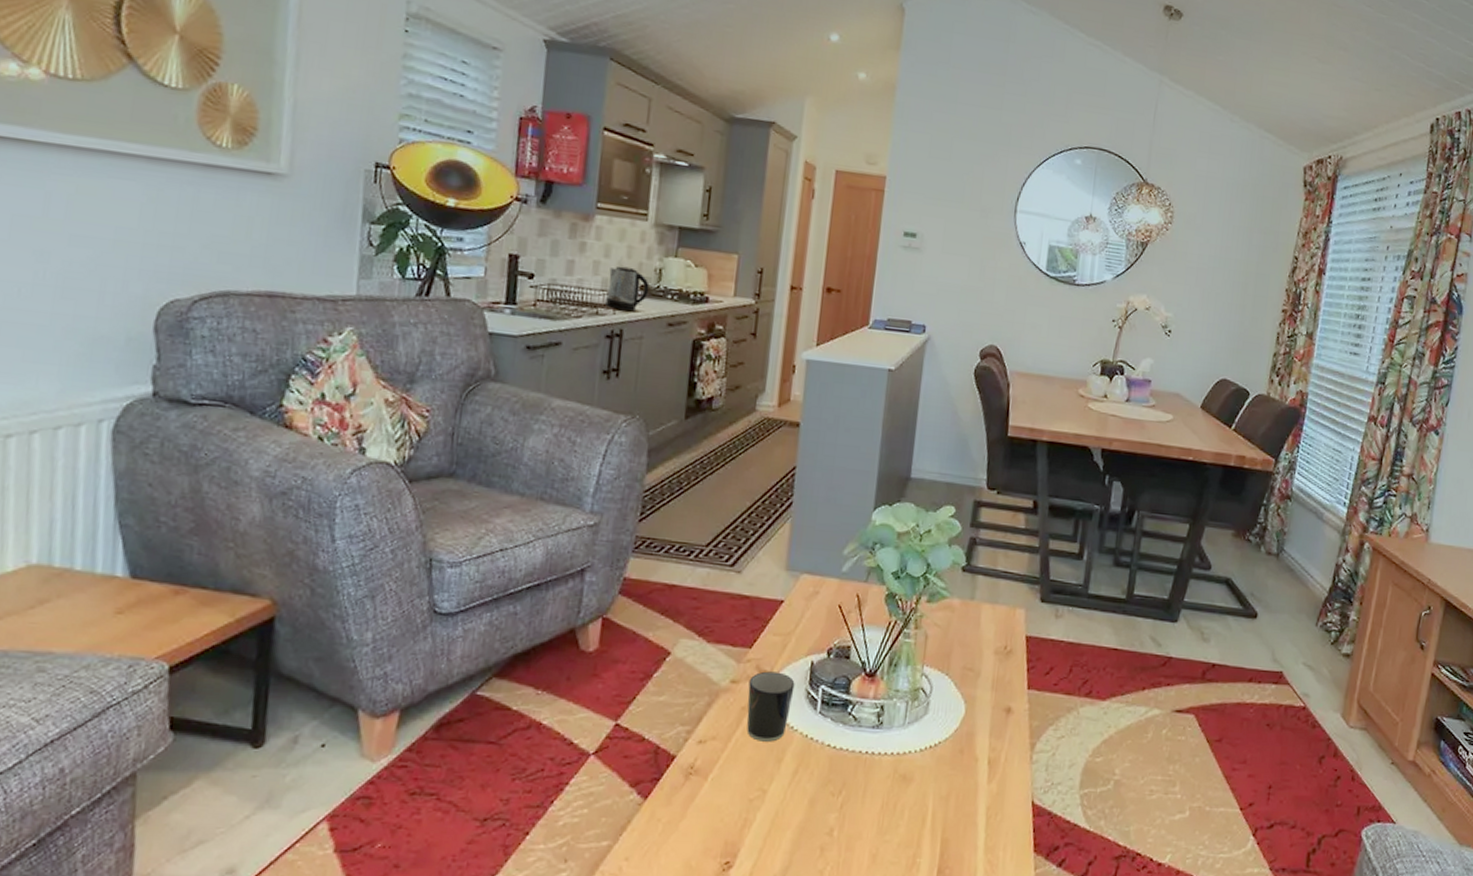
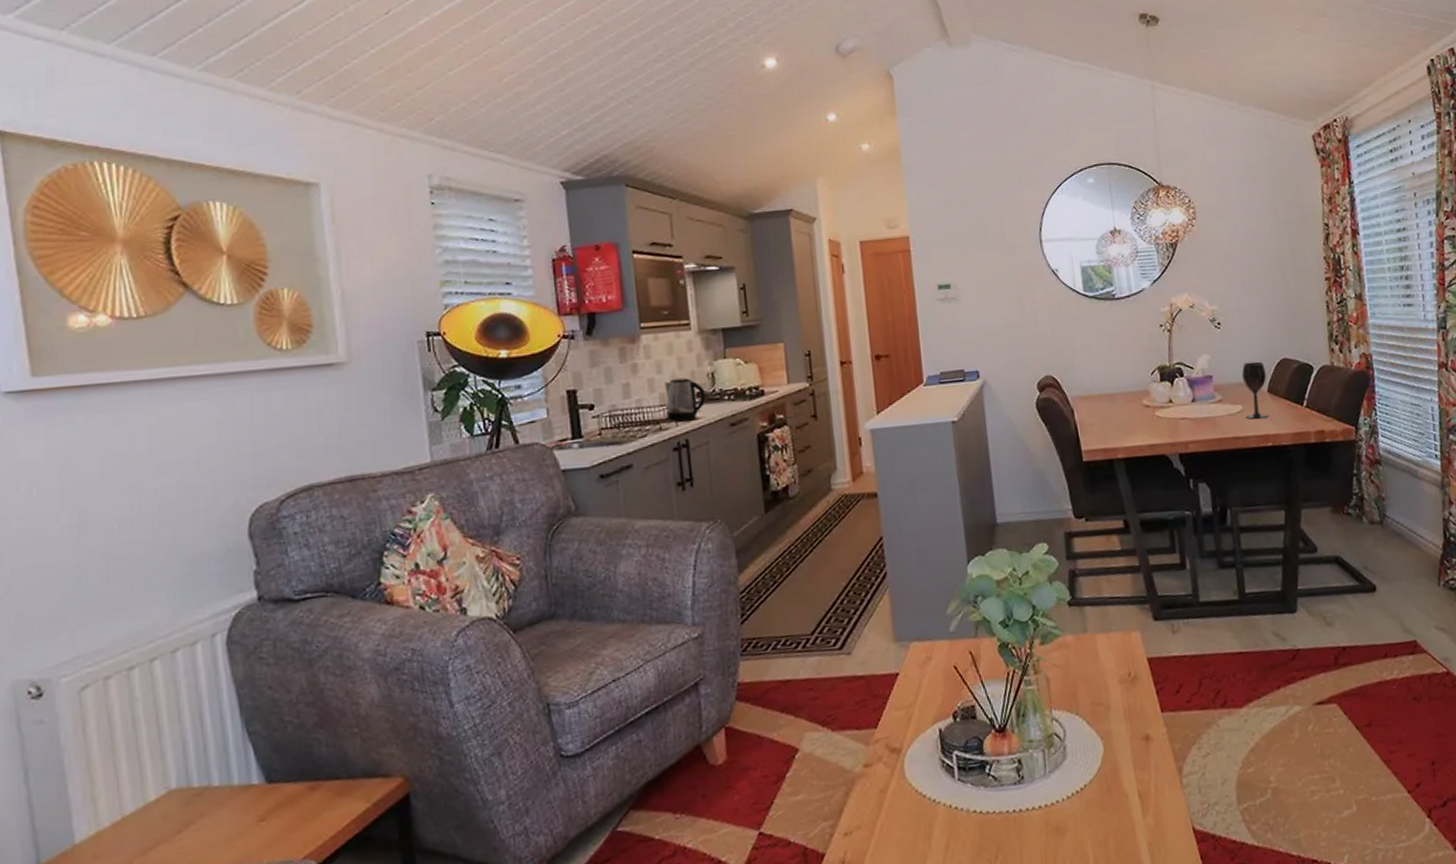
mug: present [746,671,795,742] -> none [881,746,929,822]
wine glass: none [1174,374,1204,432] -> present [1241,361,1268,420]

